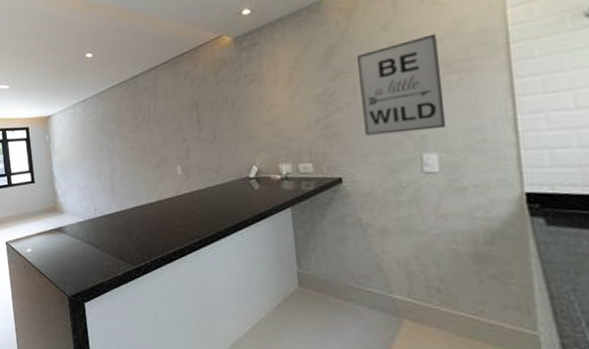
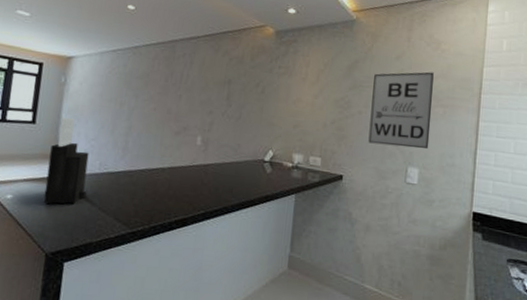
knife block: none [51,171,90,253] -> present [43,117,90,204]

